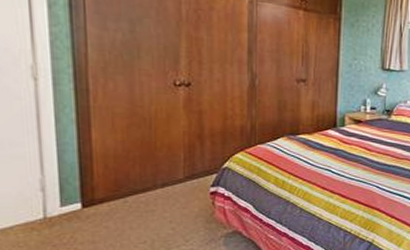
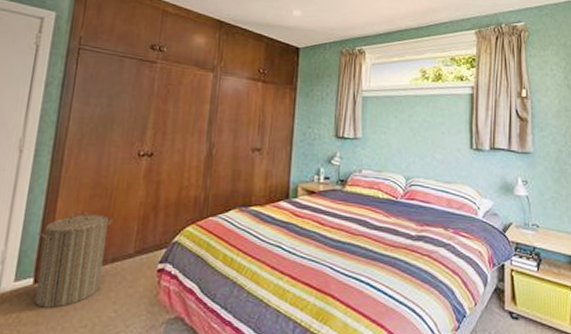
laundry hamper: none [76,139,156,228] -> present [34,210,113,308]

